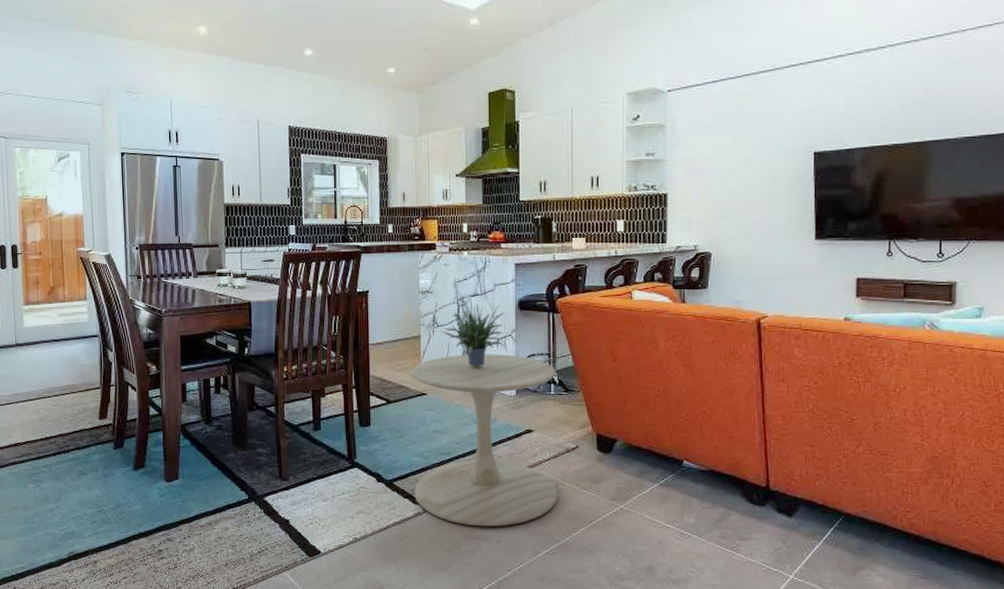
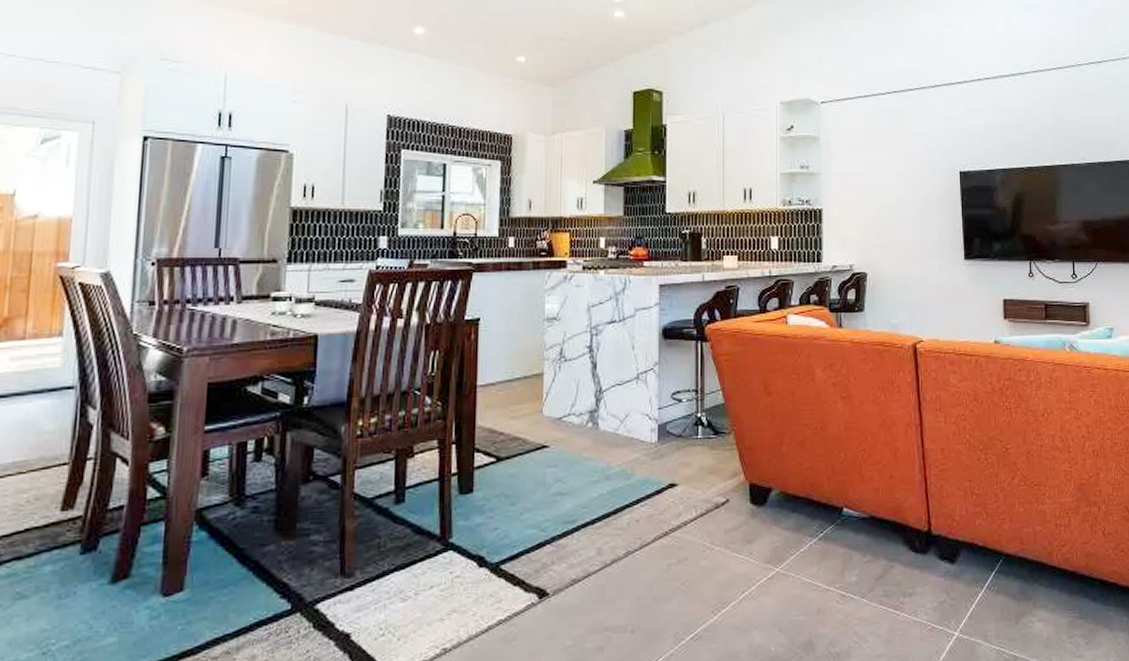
side table: present [411,354,558,527] -> none [527,392,705,614]
potted plant: present [442,291,504,367] -> none [571,317,646,410]

